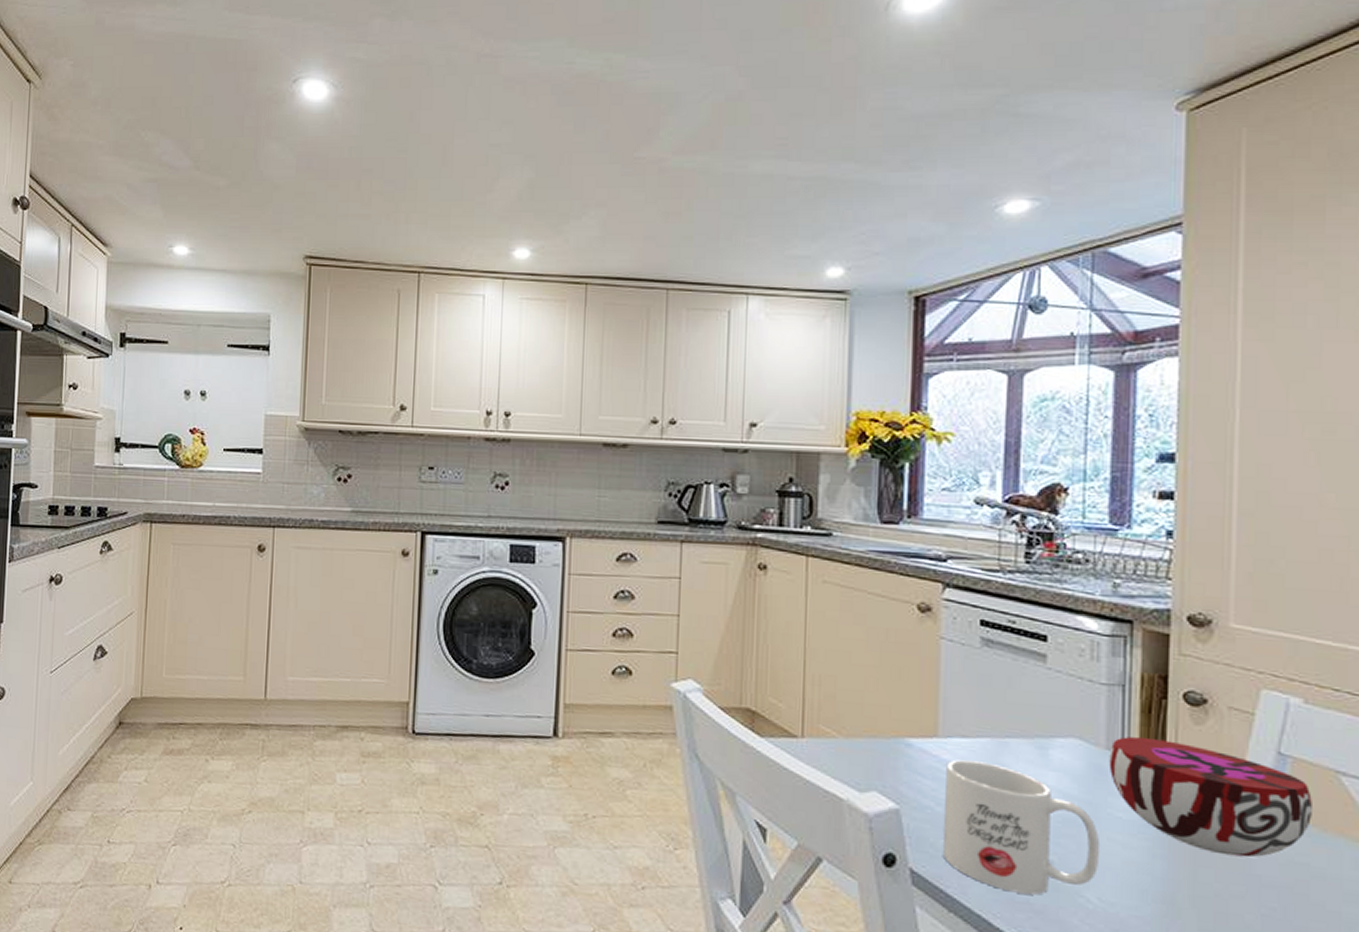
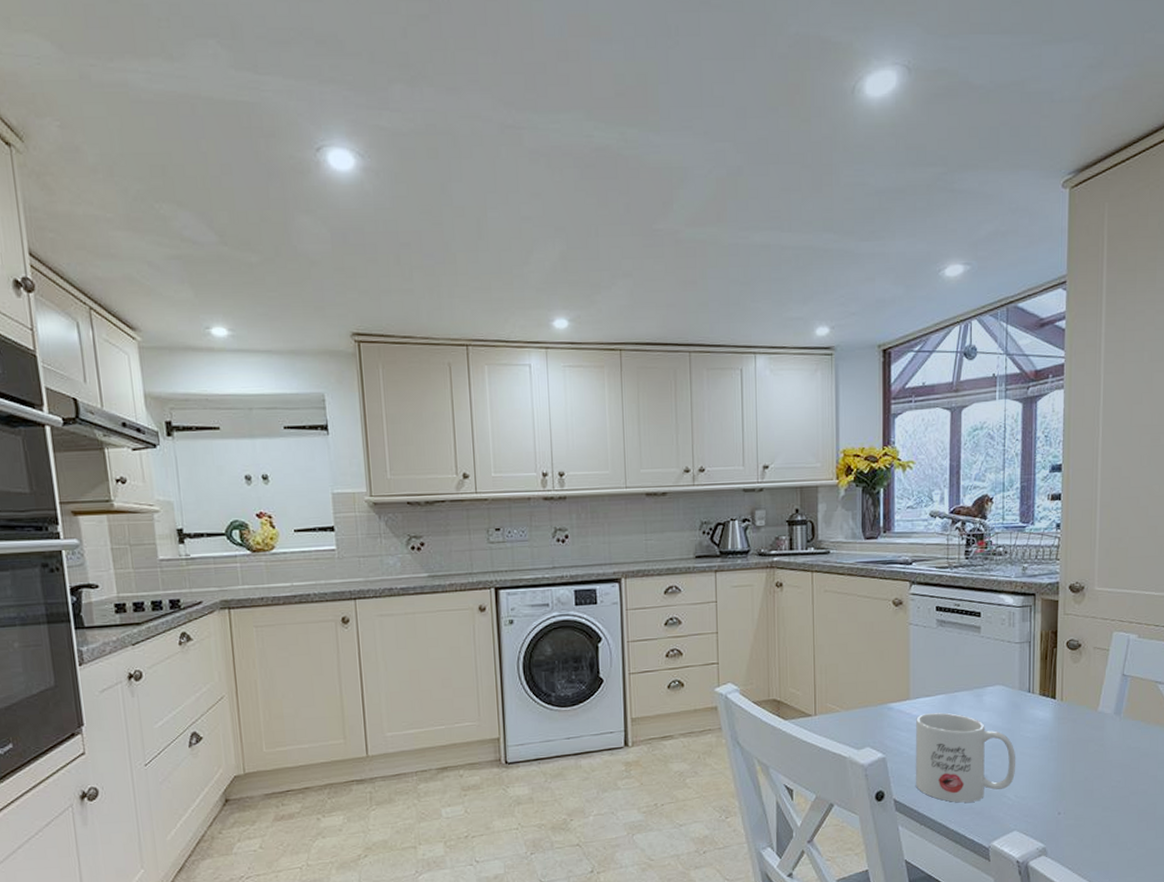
decorative bowl: present [1109,736,1312,858] -> none [1021,677,1142,751]

